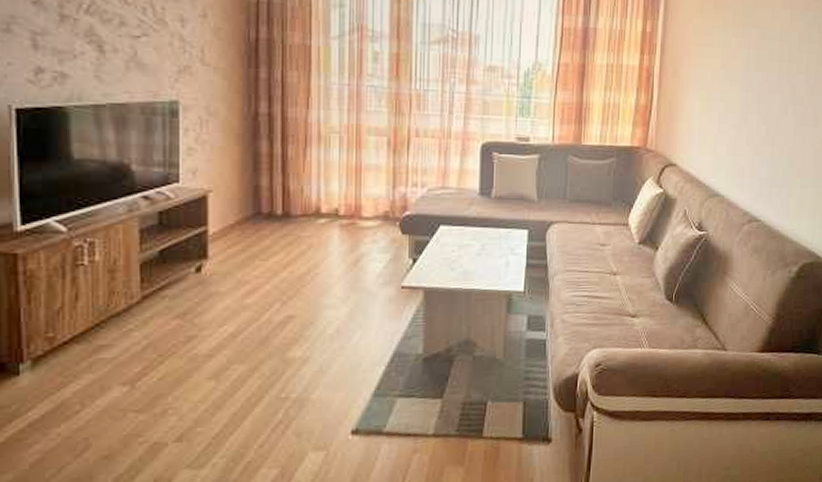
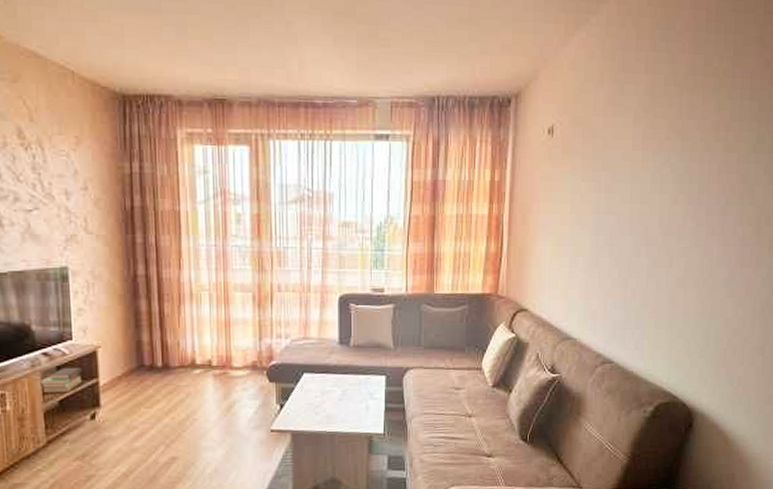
books: none [138,213,189,241] -> present [40,367,83,393]

